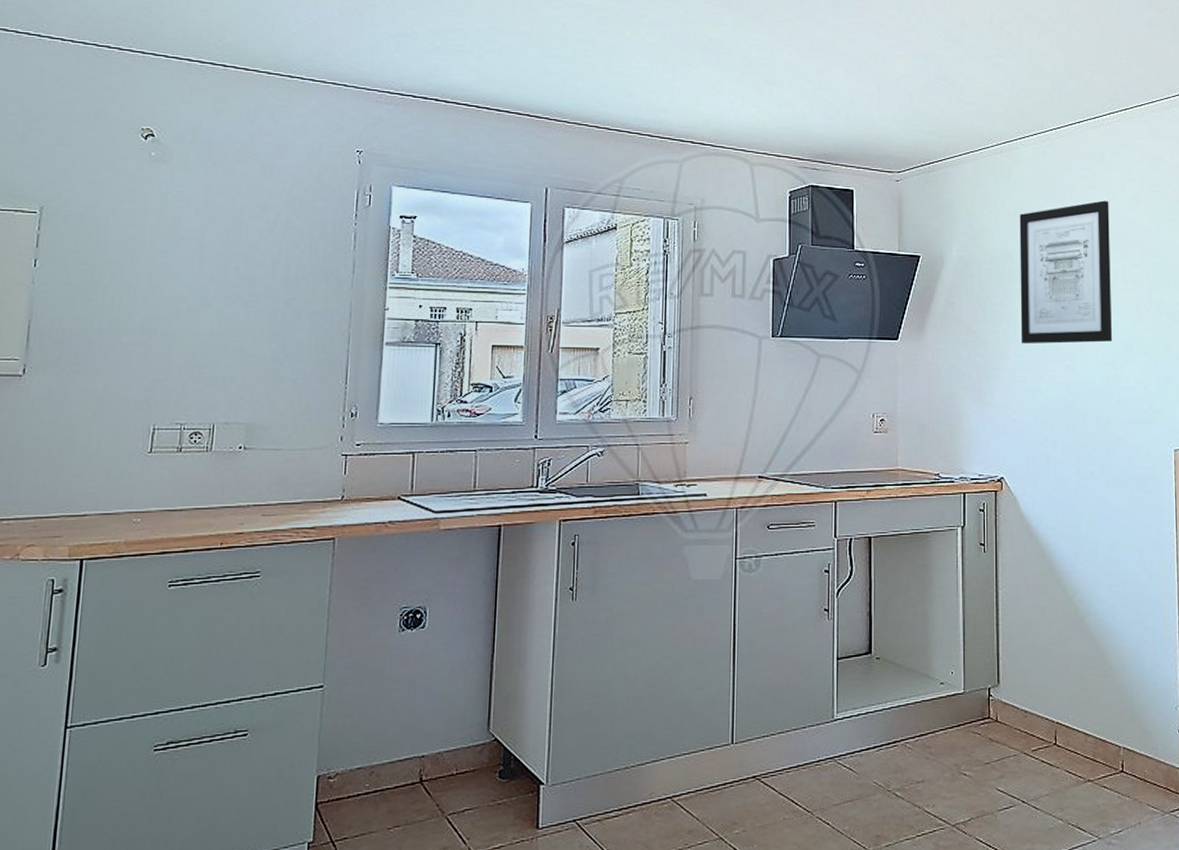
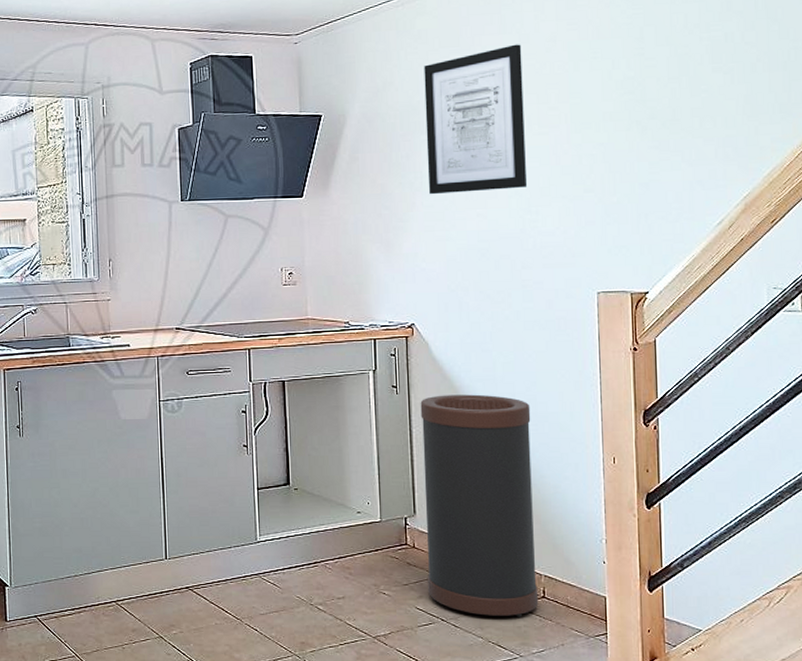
trash can: none [1007,553,1117,795] -> present [420,394,539,617]

